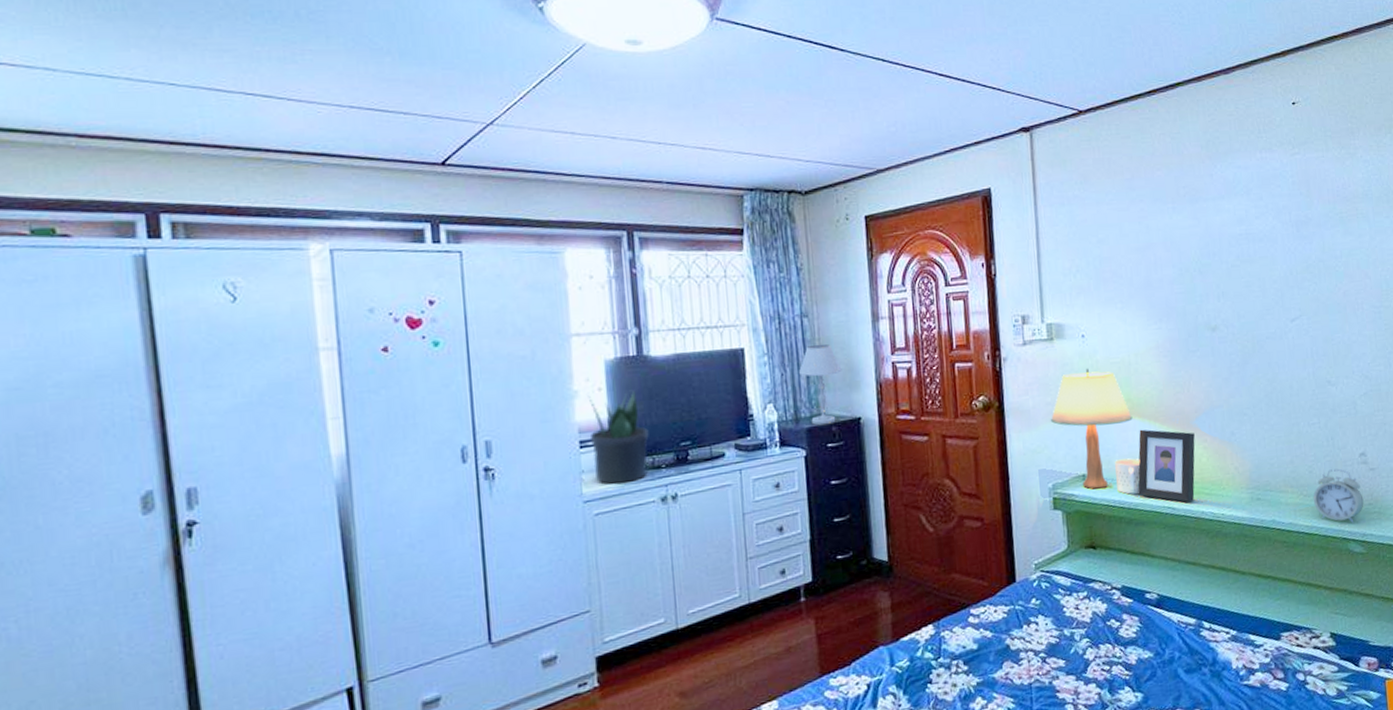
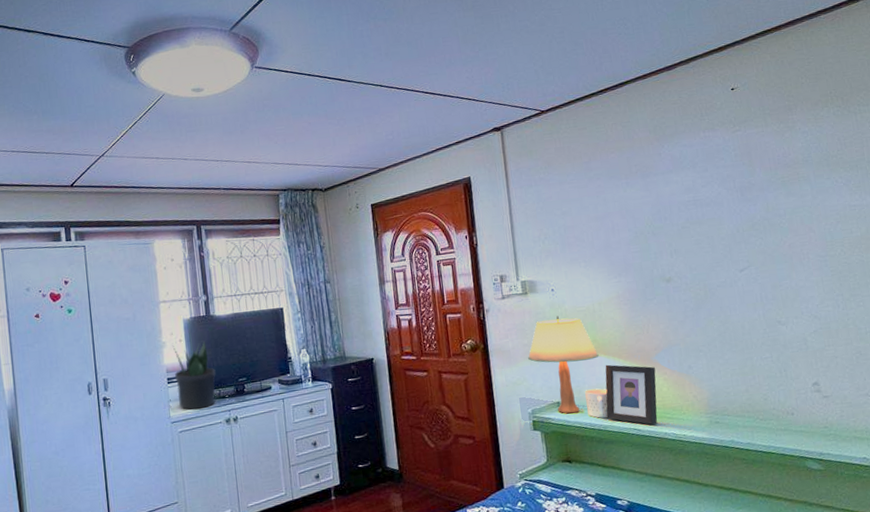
table lamp: present [798,343,842,427] -> none [324,302,358,366]
alarm clock: present [1313,468,1364,523] -> none [769,396,820,444]

